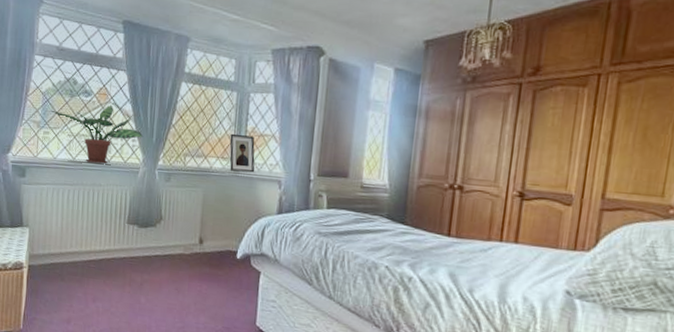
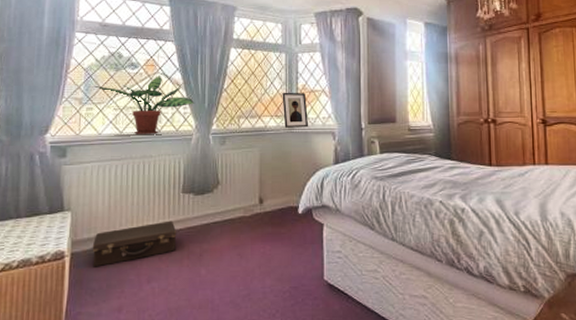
suitcase: none [46,248,121,281] -> present [92,220,177,267]

